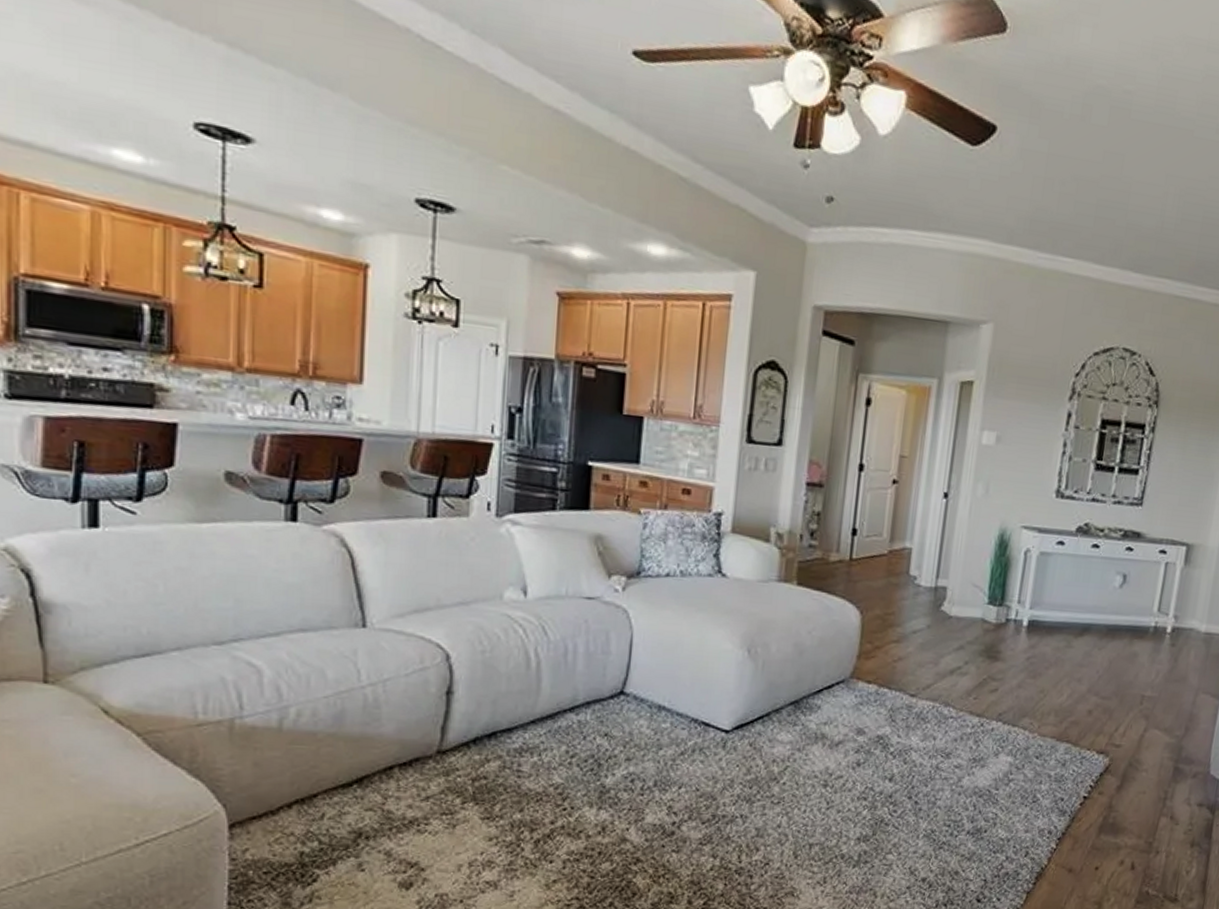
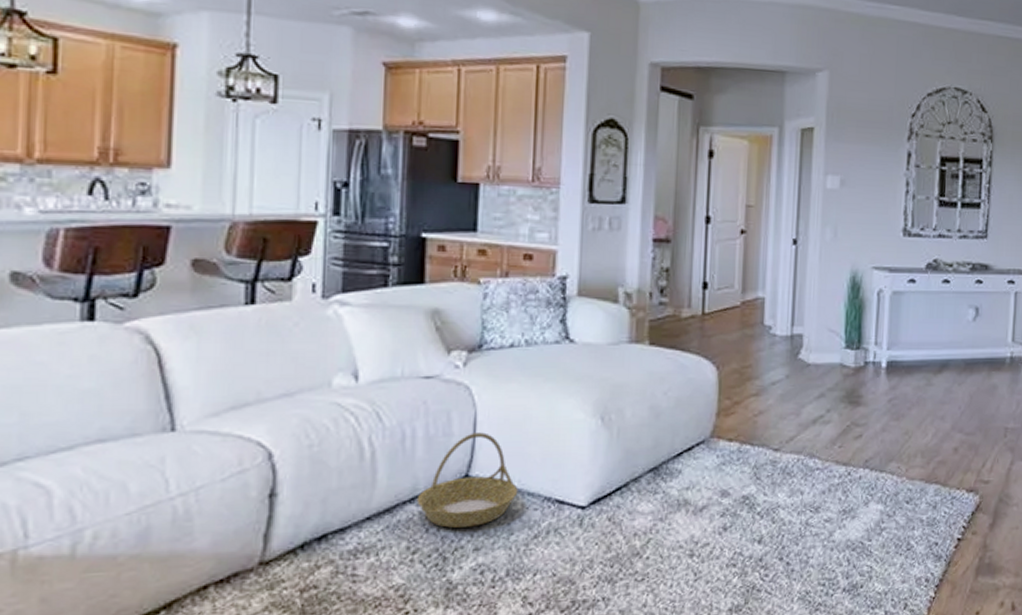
basket: none [576,653,668,739] -> present [416,432,518,528]

